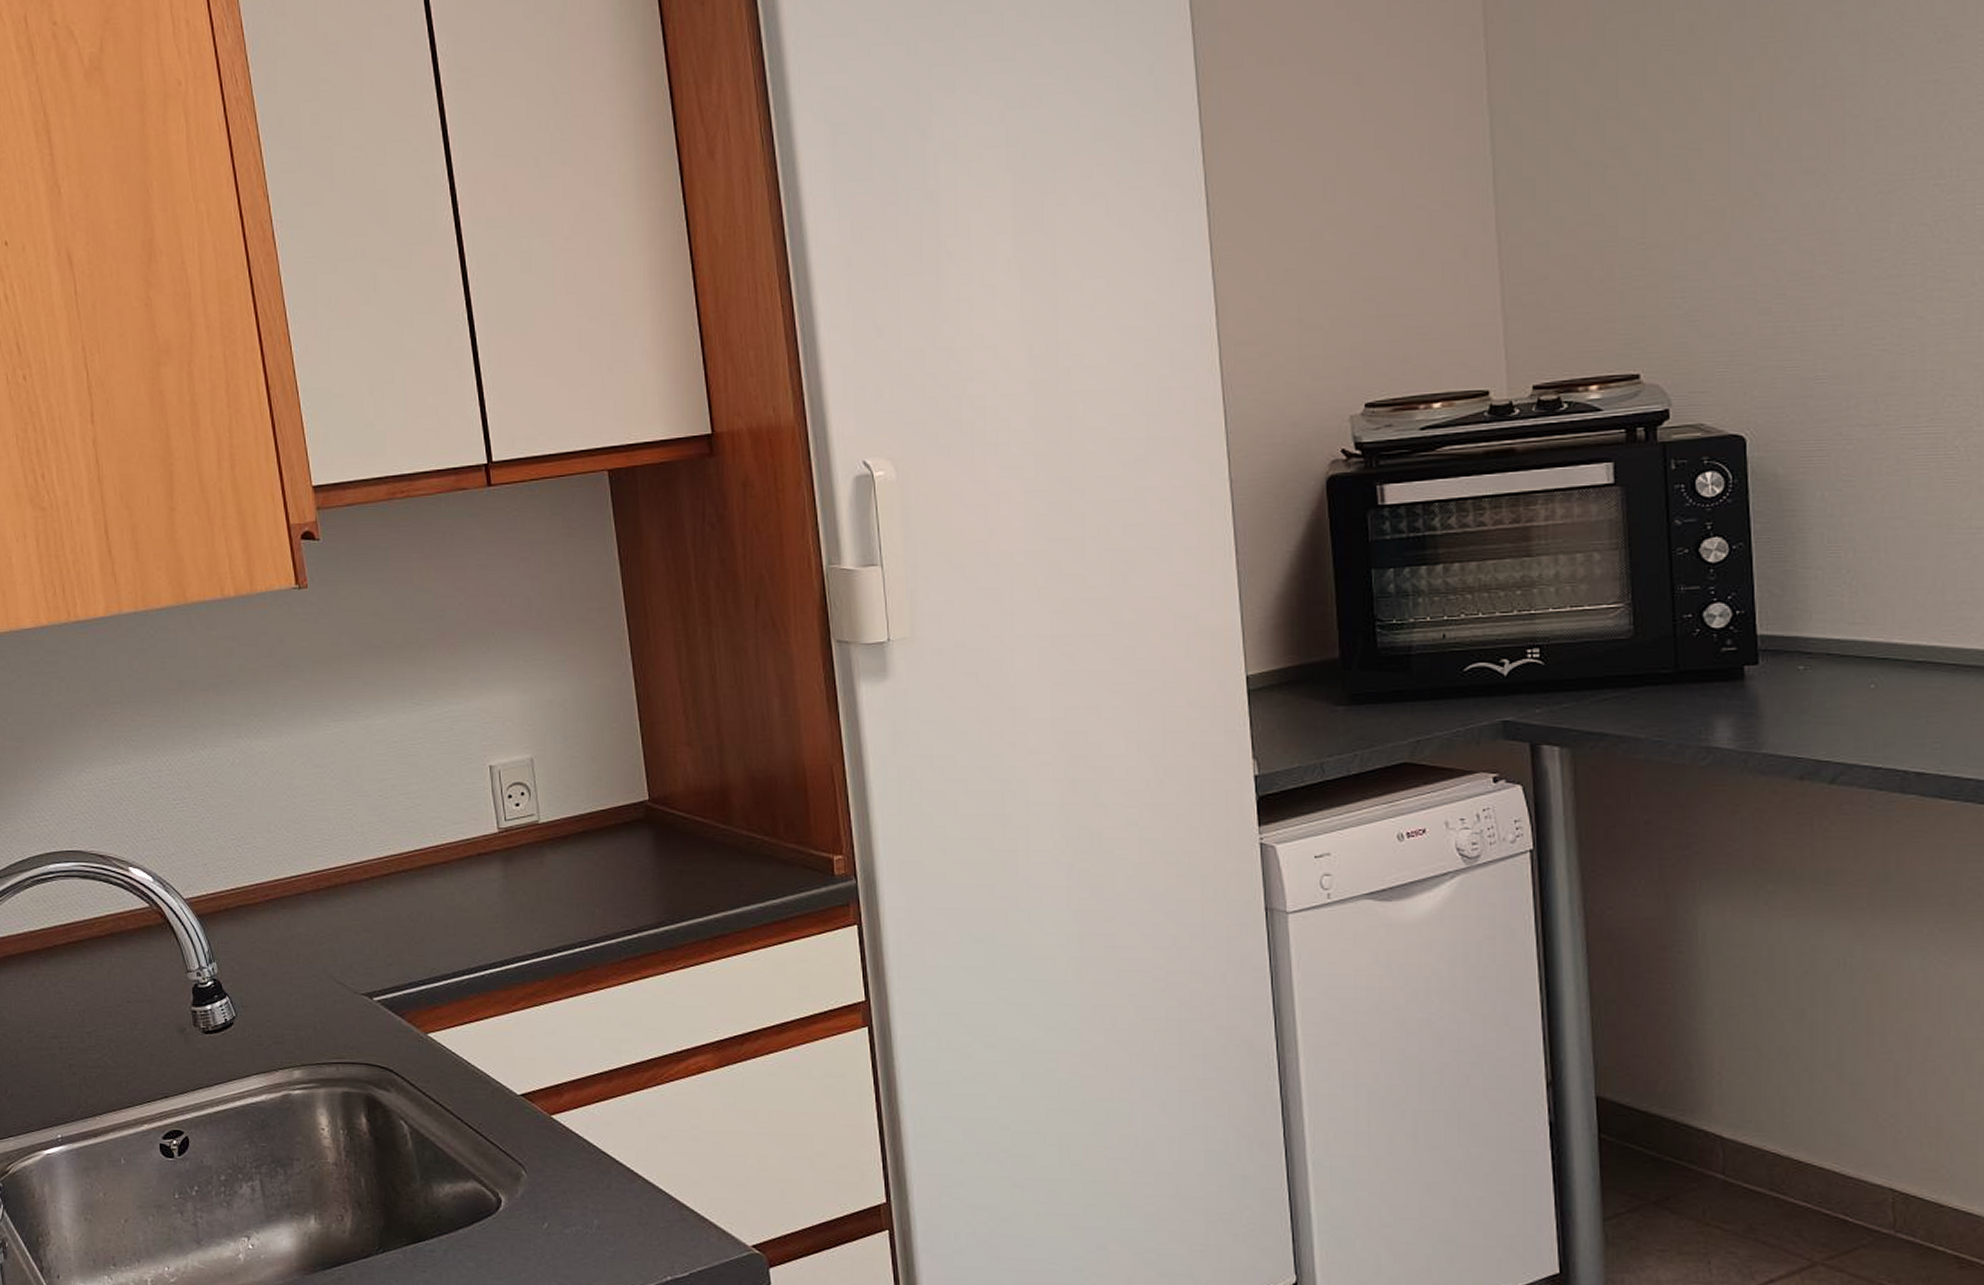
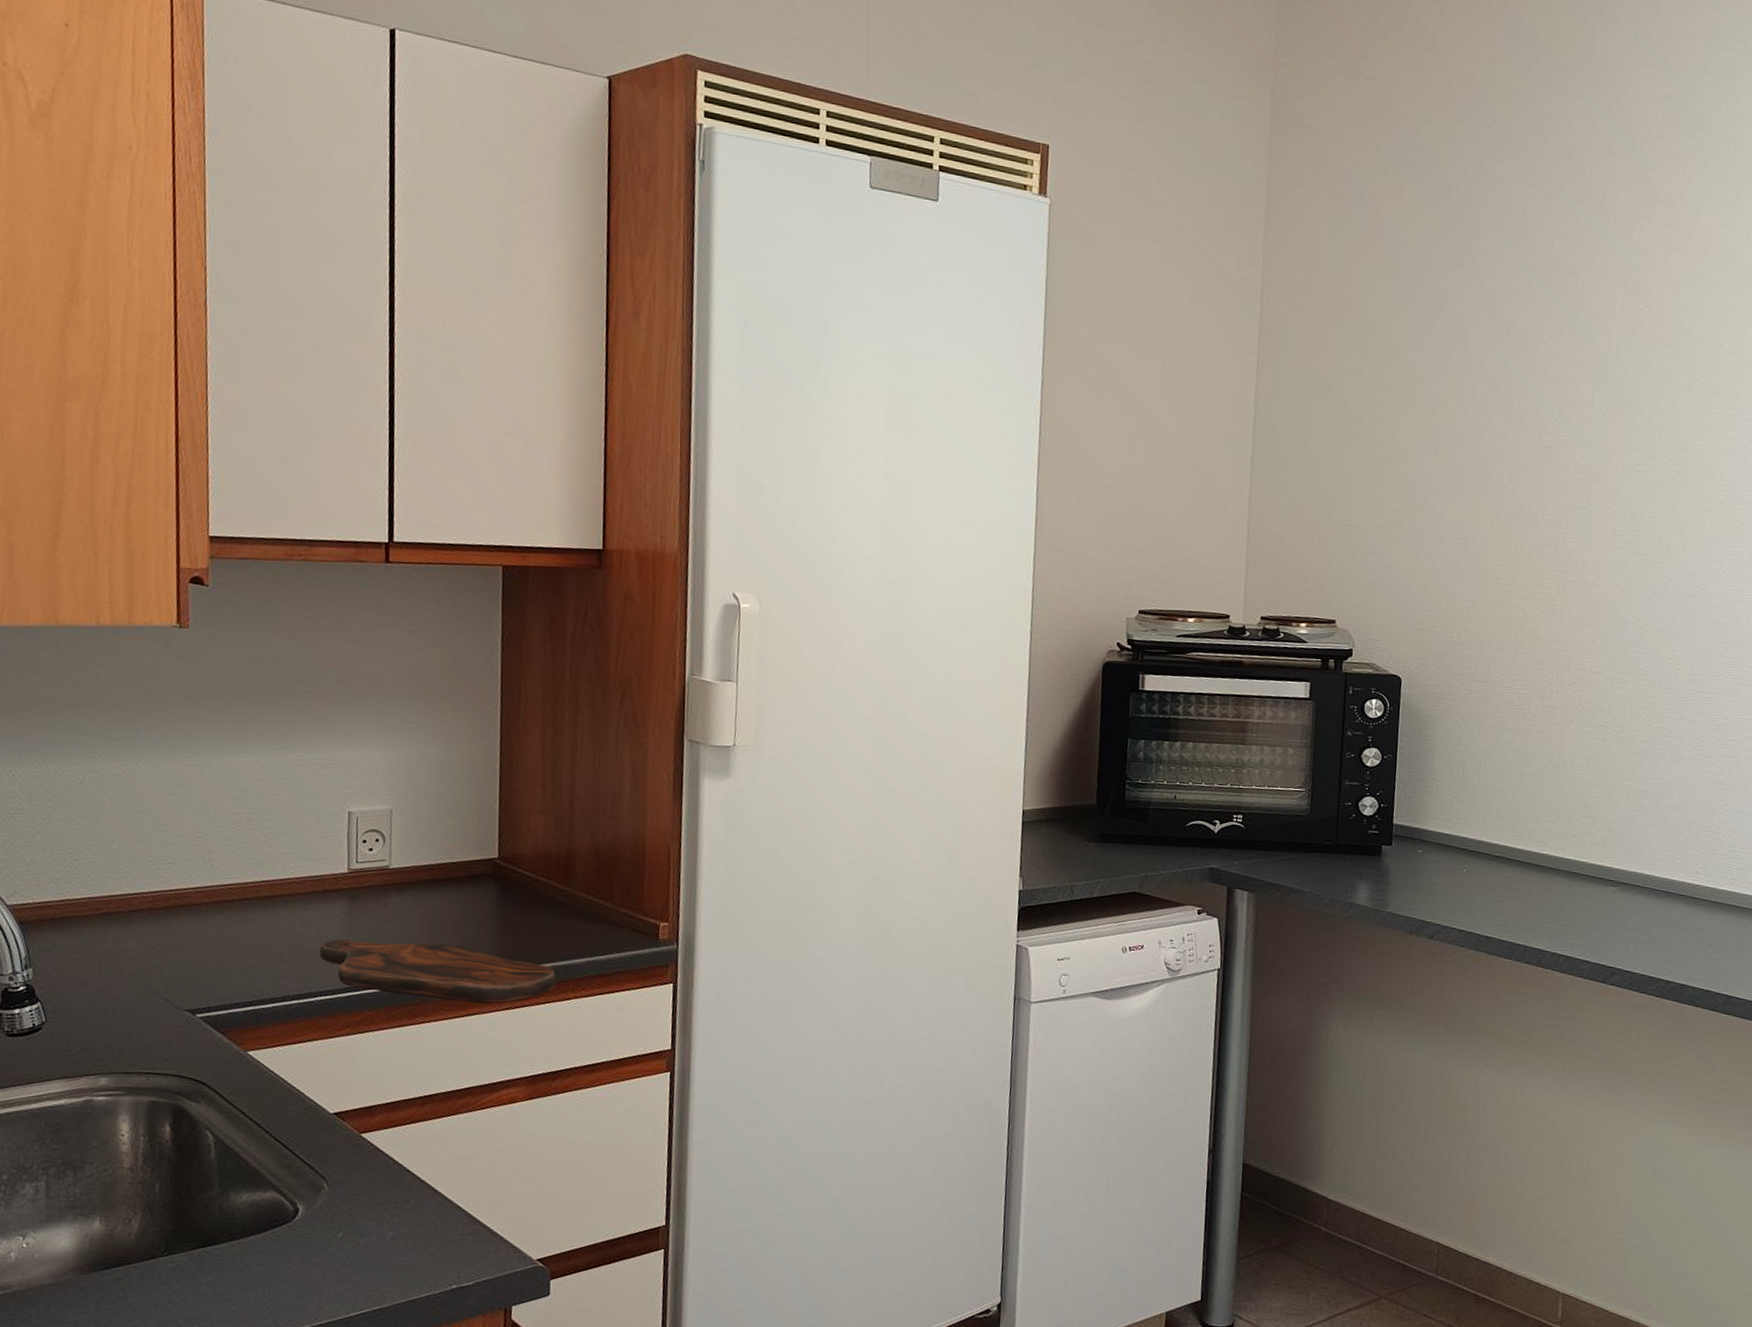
cutting board: none [482,900,731,964] -> present [319,939,557,1004]

